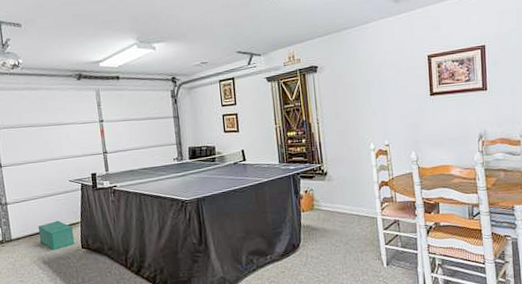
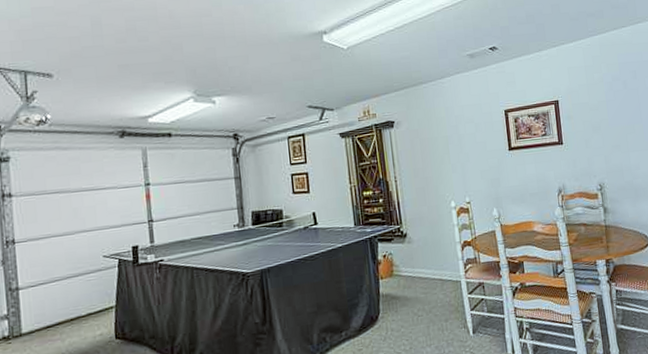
storage bin: present [38,220,75,251] -> none [59,306,106,345]

